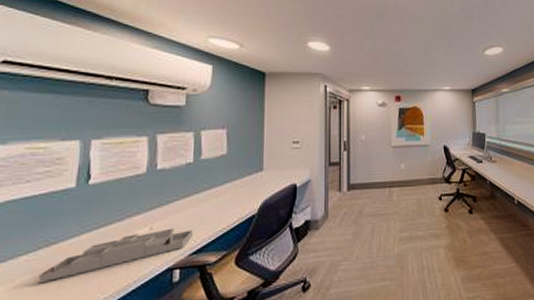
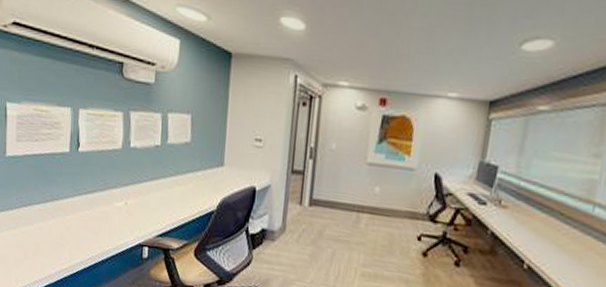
desk organizer: present [38,228,193,284] -> none [48,205,159,232]

